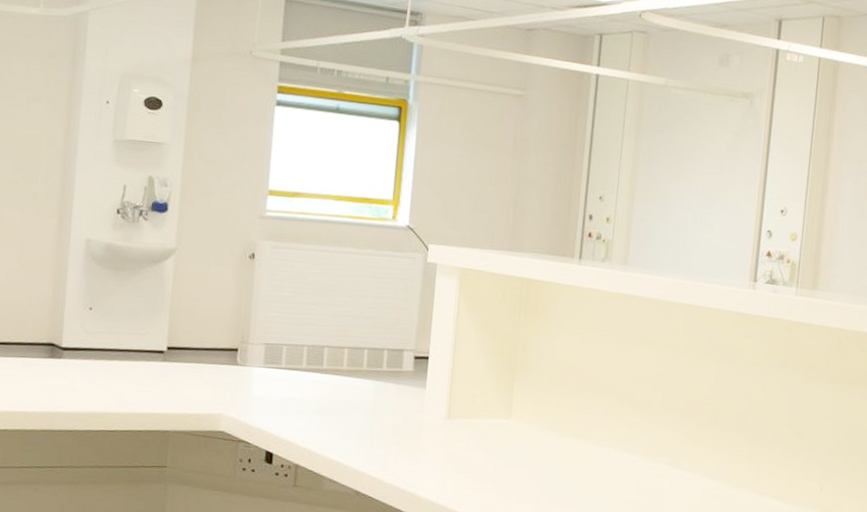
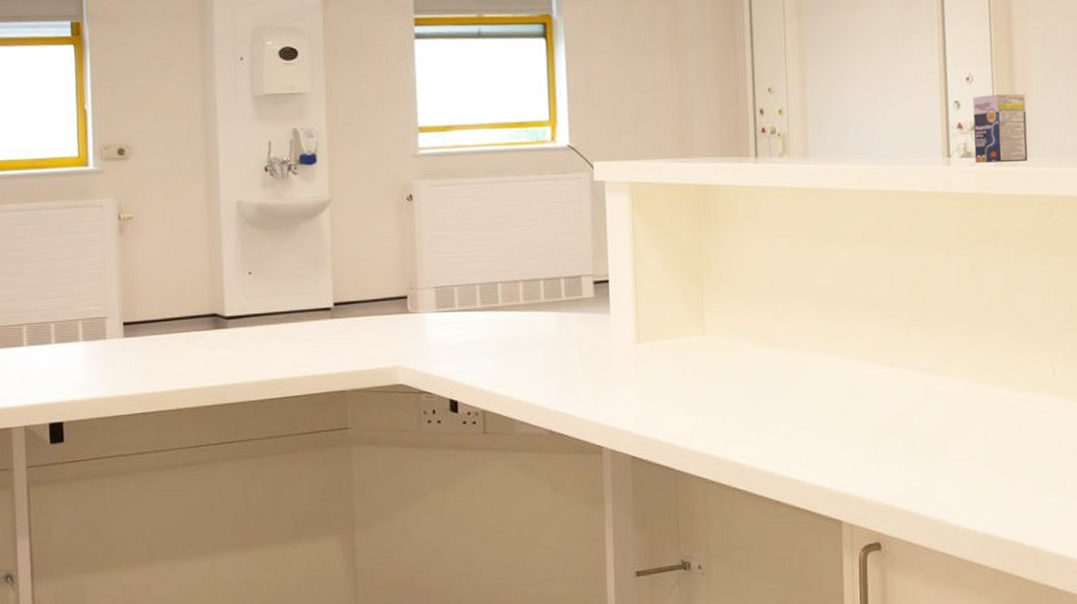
medicine box: none [778,228,832,295] -> present [972,93,1028,164]

